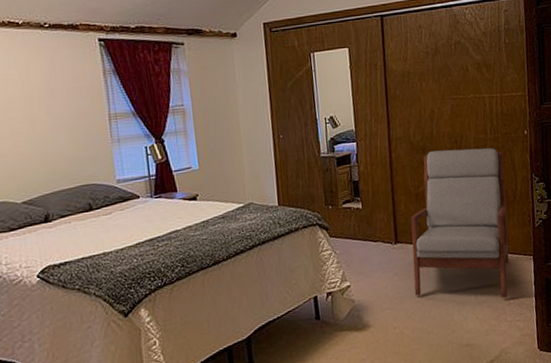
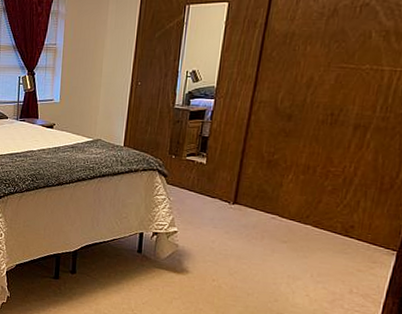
armchair: present [411,148,509,298] -> none [242,120,391,285]

